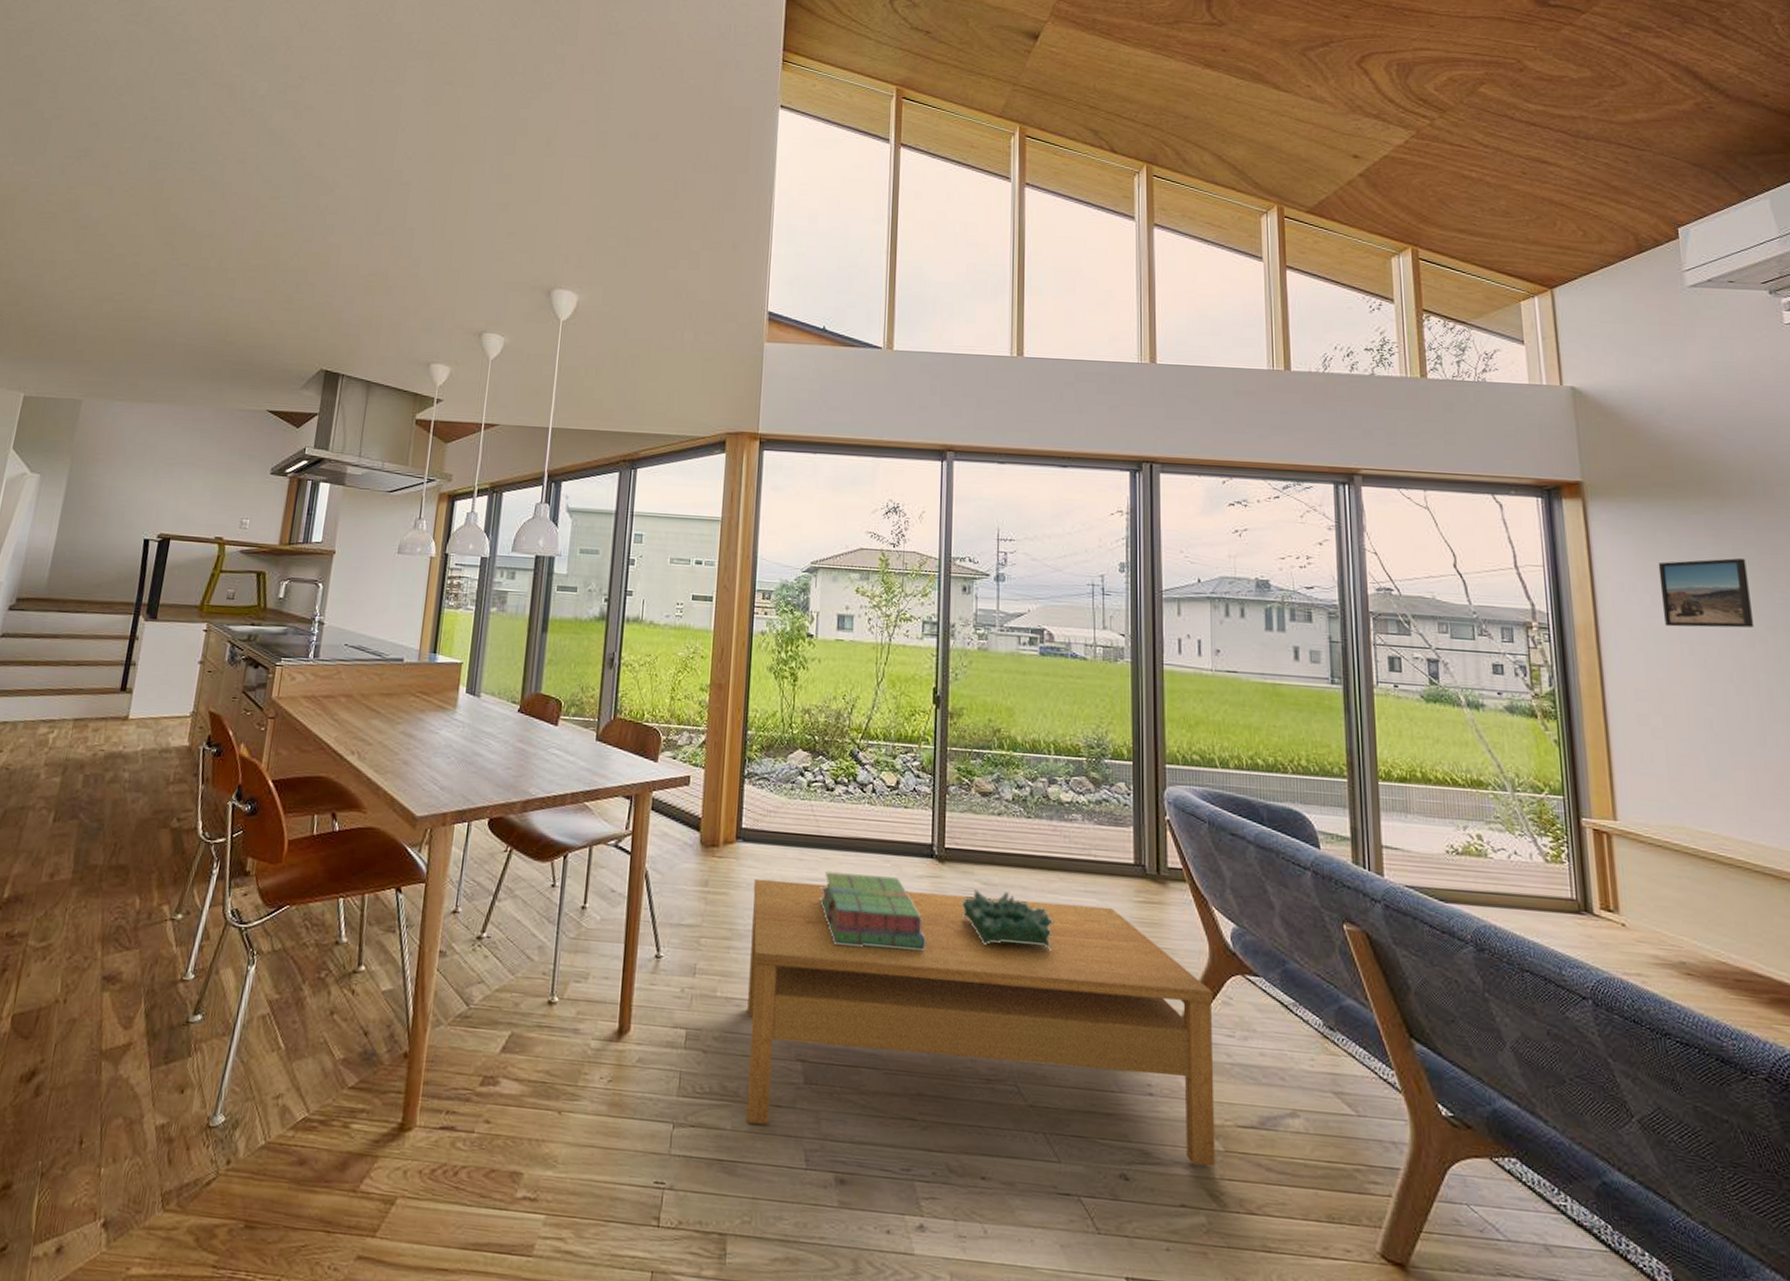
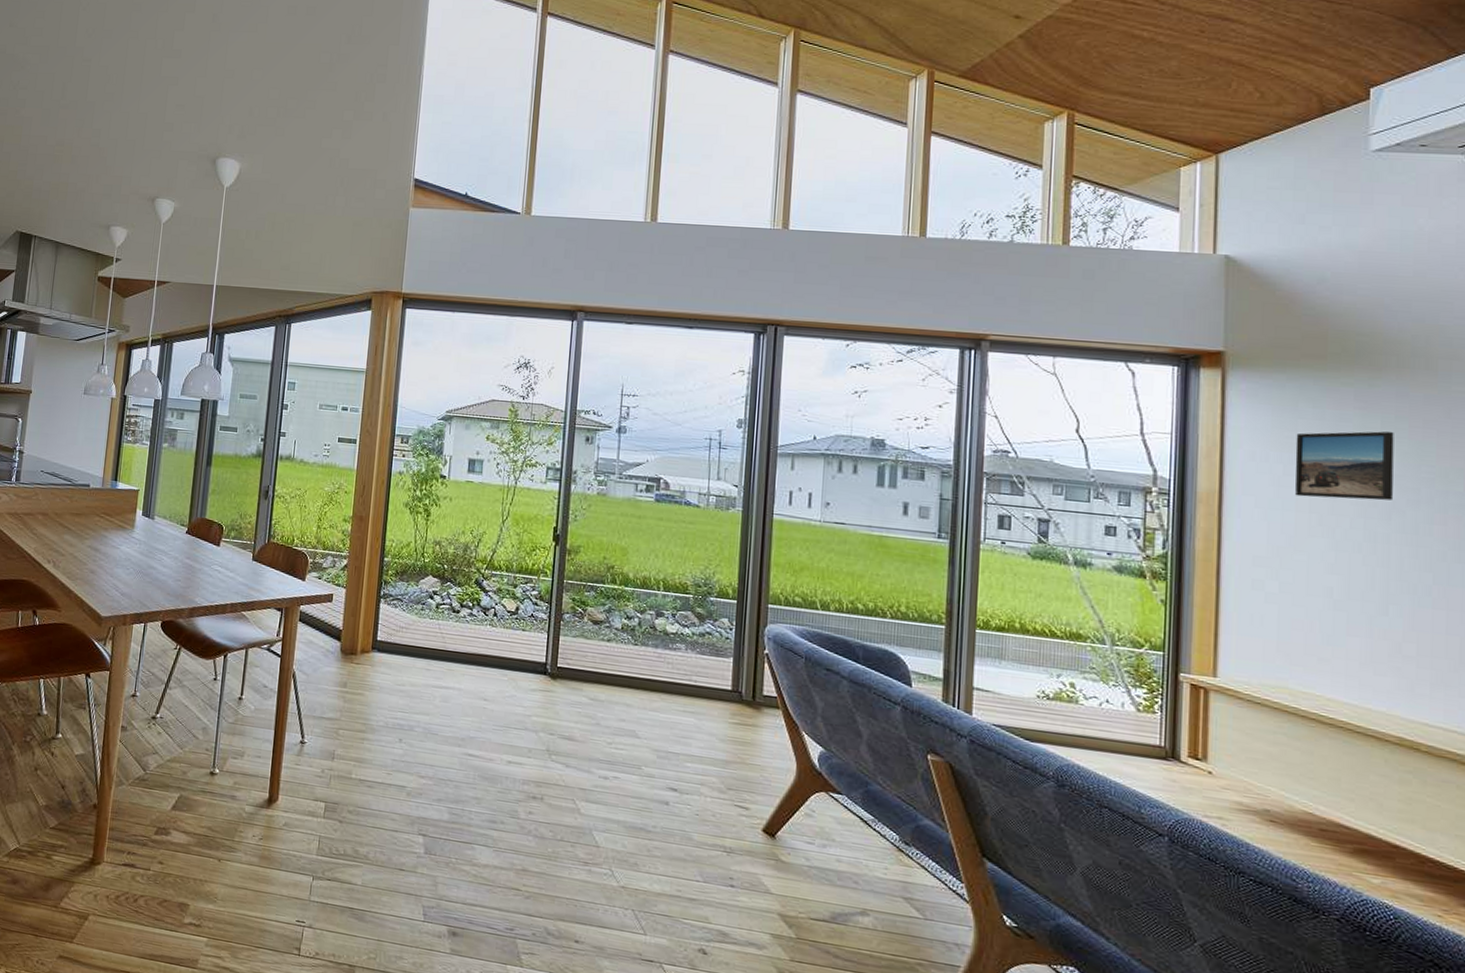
coffee table: present [746,878,1216,1167] -> none [374,683,797,950]
stack of books: present [820,870,927,950] -> none [443,680,537,752]
decorative bowl: present [961,889,1055,950] -> none [569,703,654,759]

